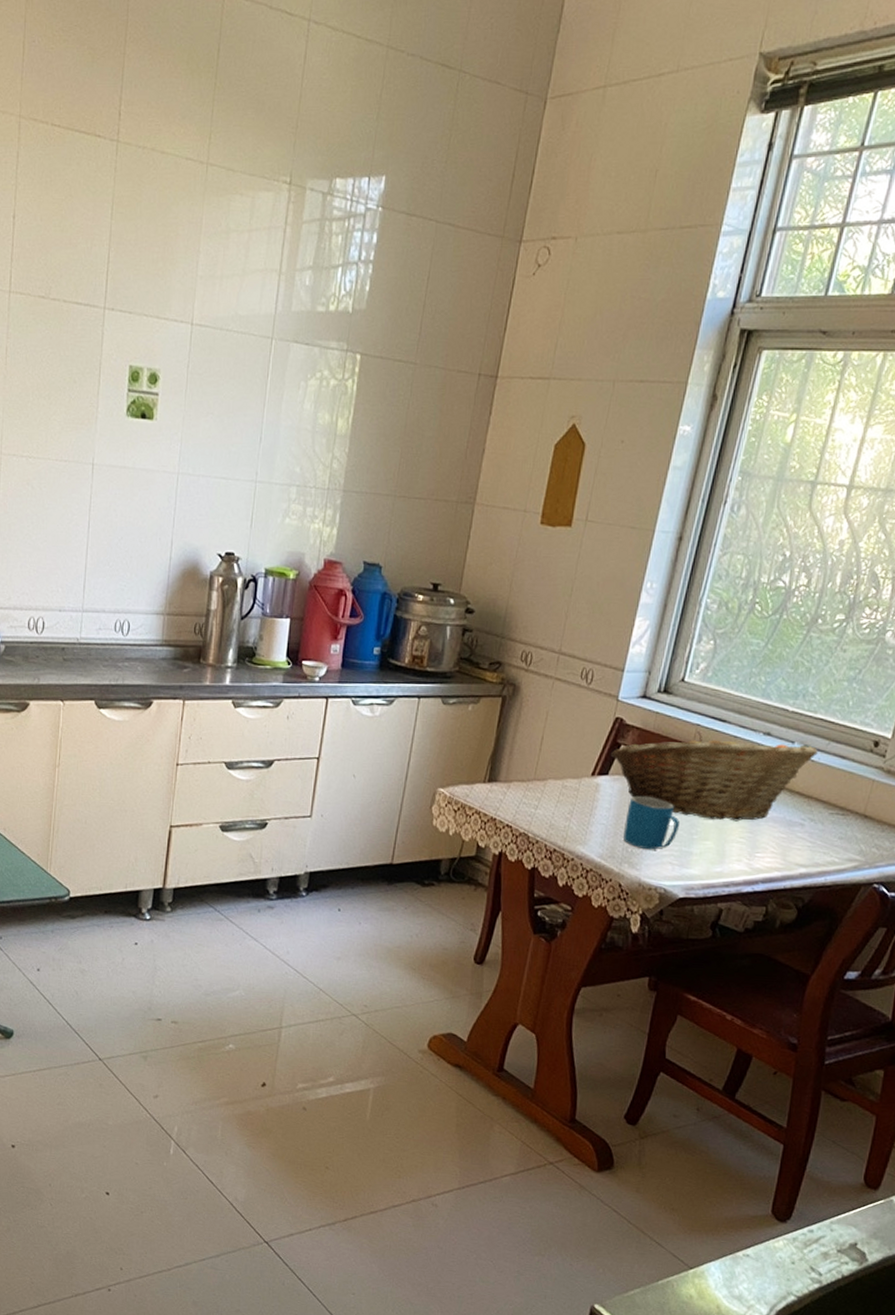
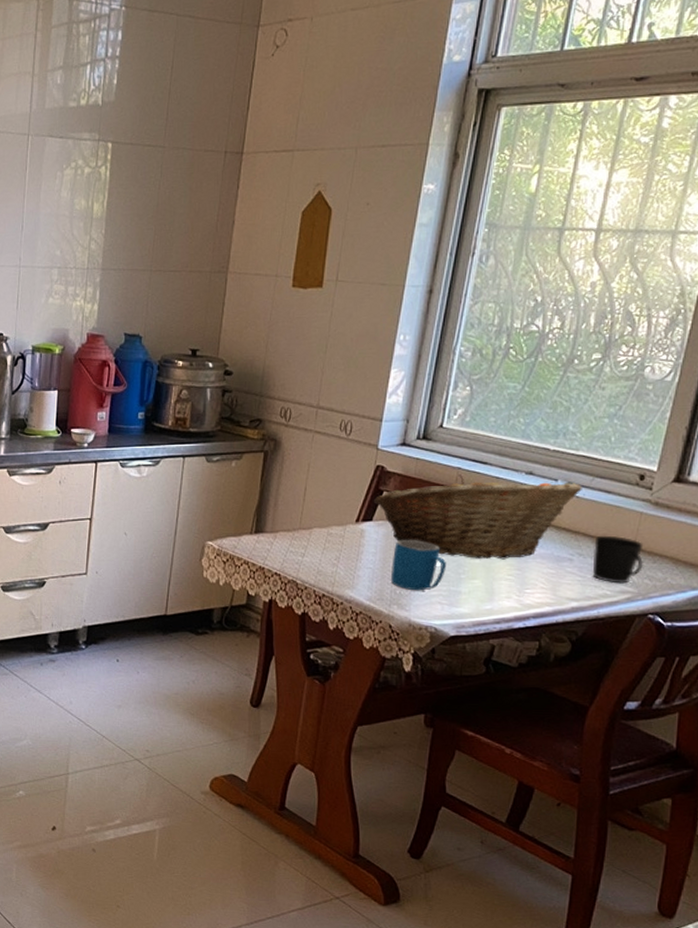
cup: none [822,801,874,852] -> present [592,535,644,584]

